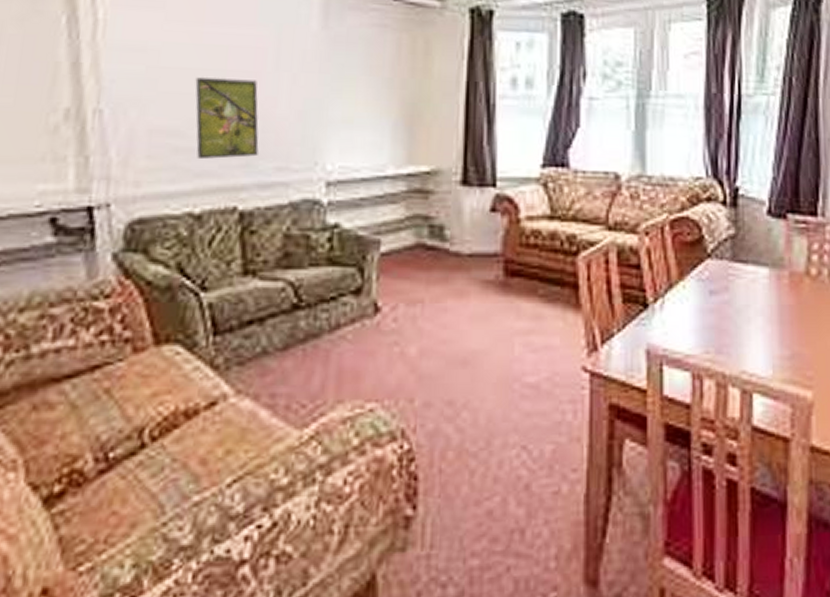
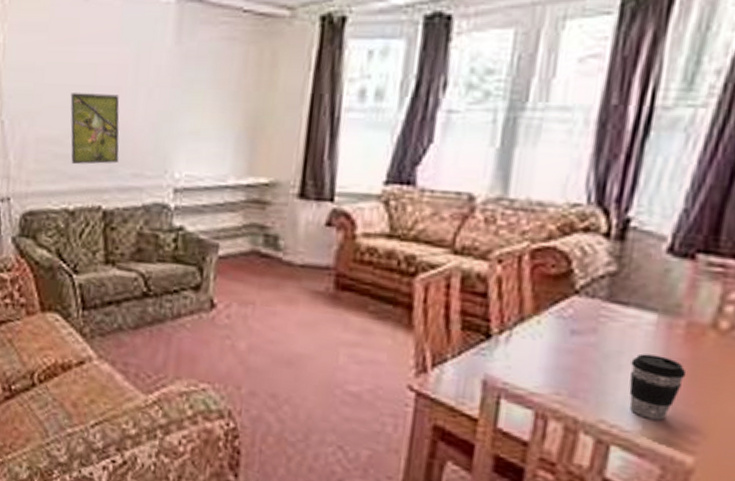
coffee cup: none [756,304,796,363] -> present [629,354,687,421]

